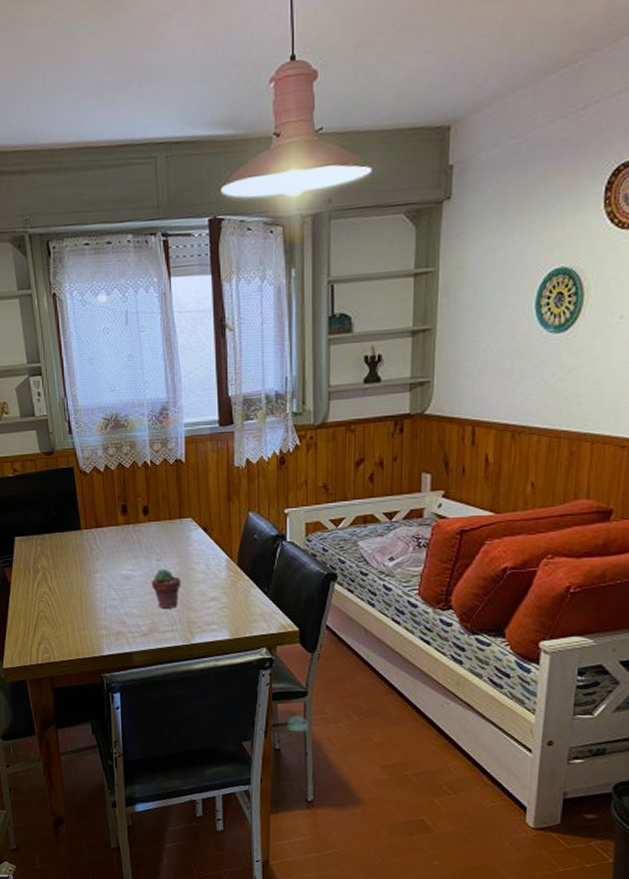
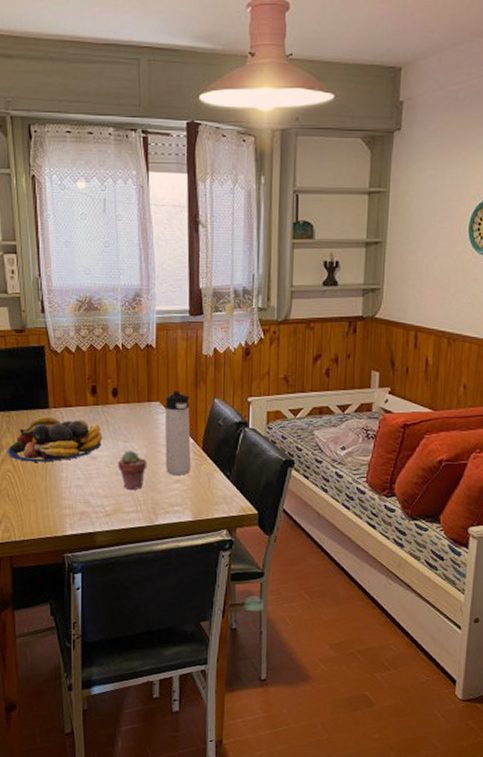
fruit bowl: none [42,538,135,584] -> present [7,416,103,462]
thermos bottle: none [197,505,227,593] -> present [164,391,192,475]

